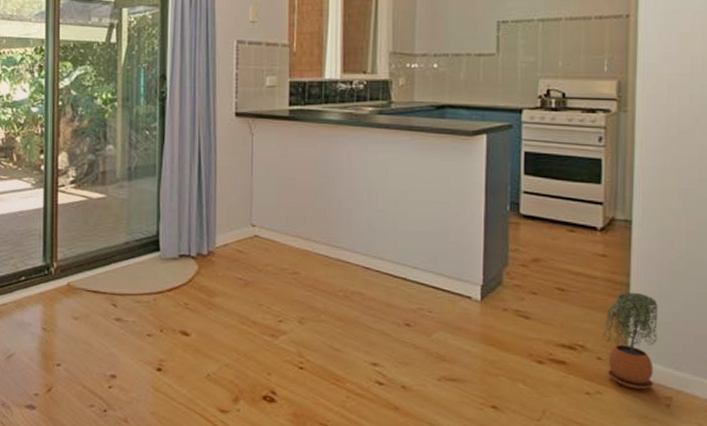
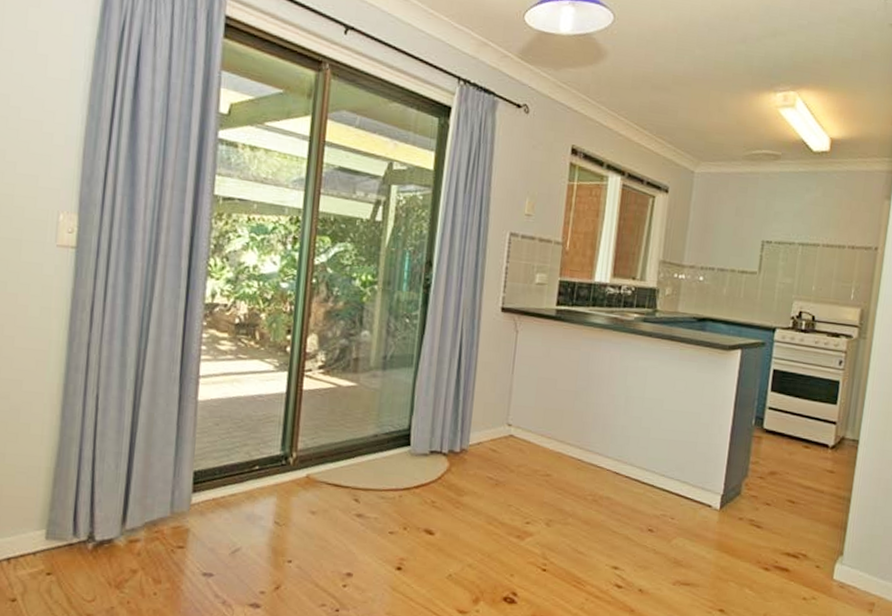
potted plant: present [602,292,658,390] -> none [822,506,872,596]

